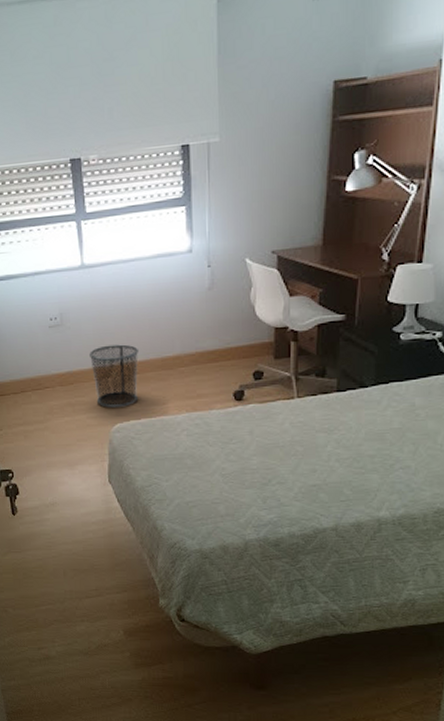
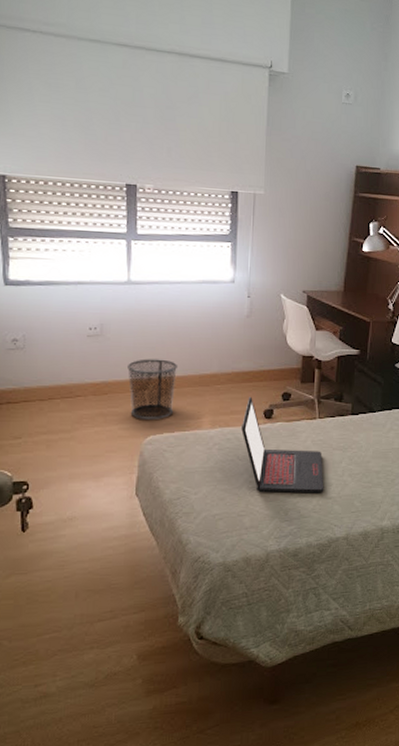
laptop: none [210,377,307,481] -> present [241,396,324,494]

